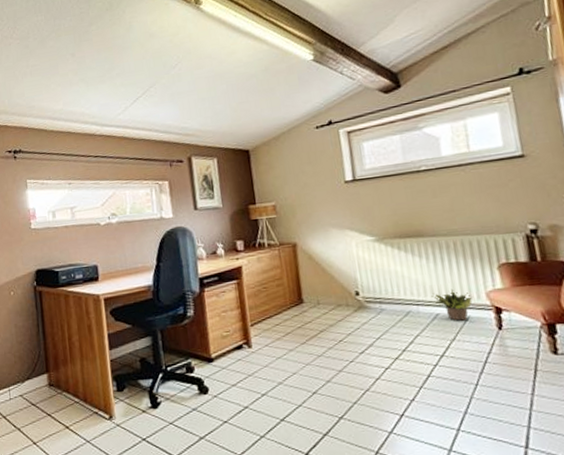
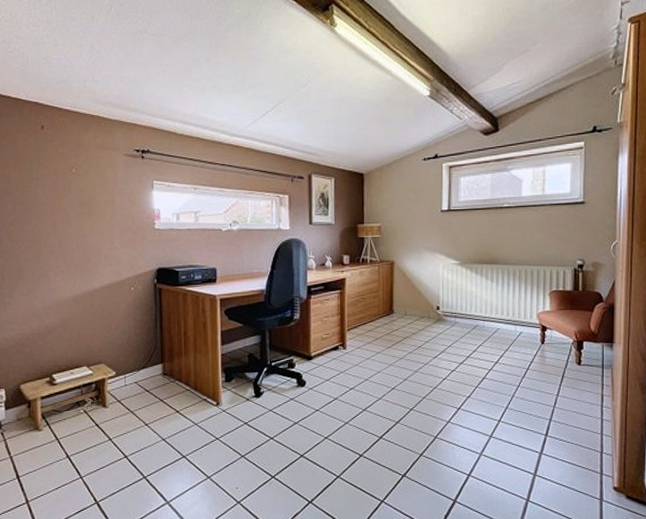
potted plant: present [432,288,472,321] -> none [496,309,526,335]

